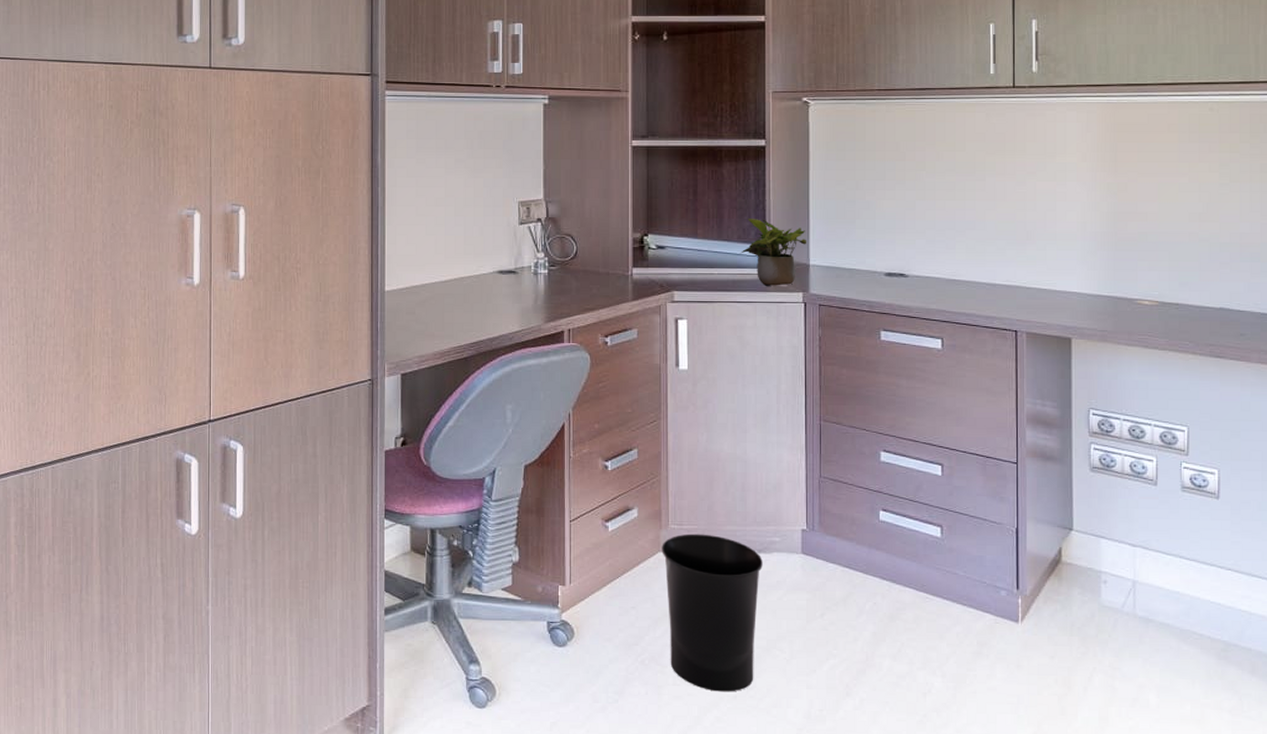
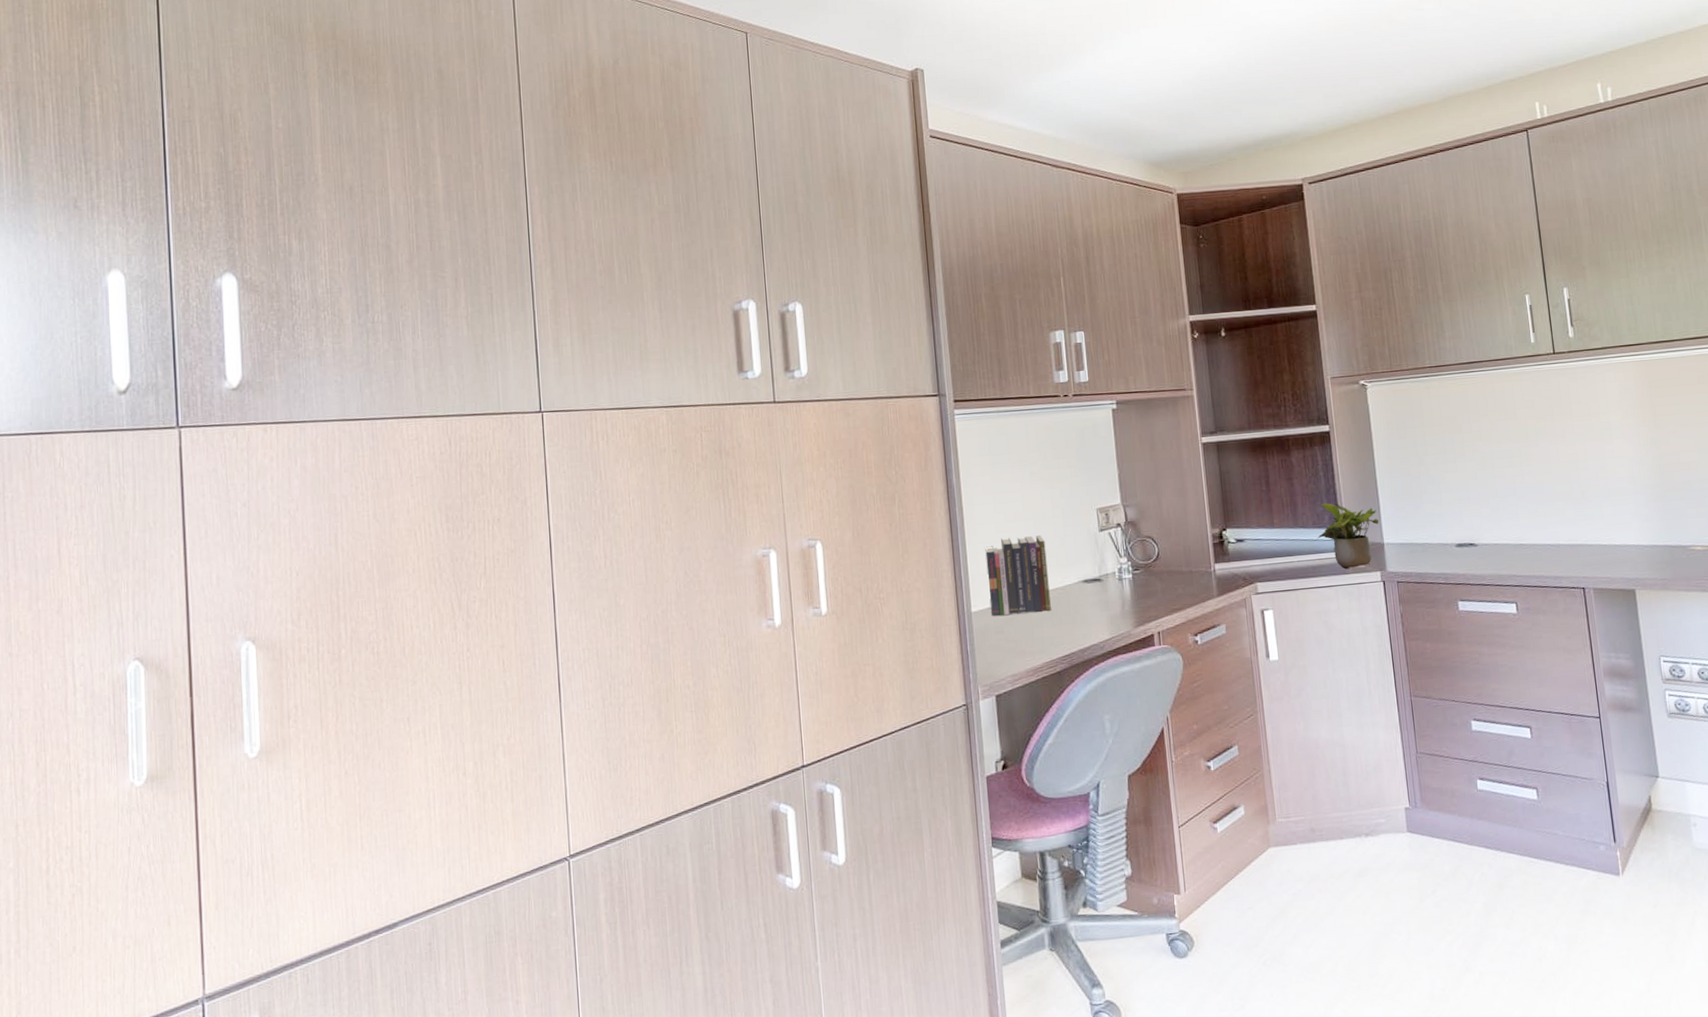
books: none [403,221,464,297] -> present [985,534,1051,616]
waste bin: present [662,533,763,692] -> none [1271,824,1375,984]

